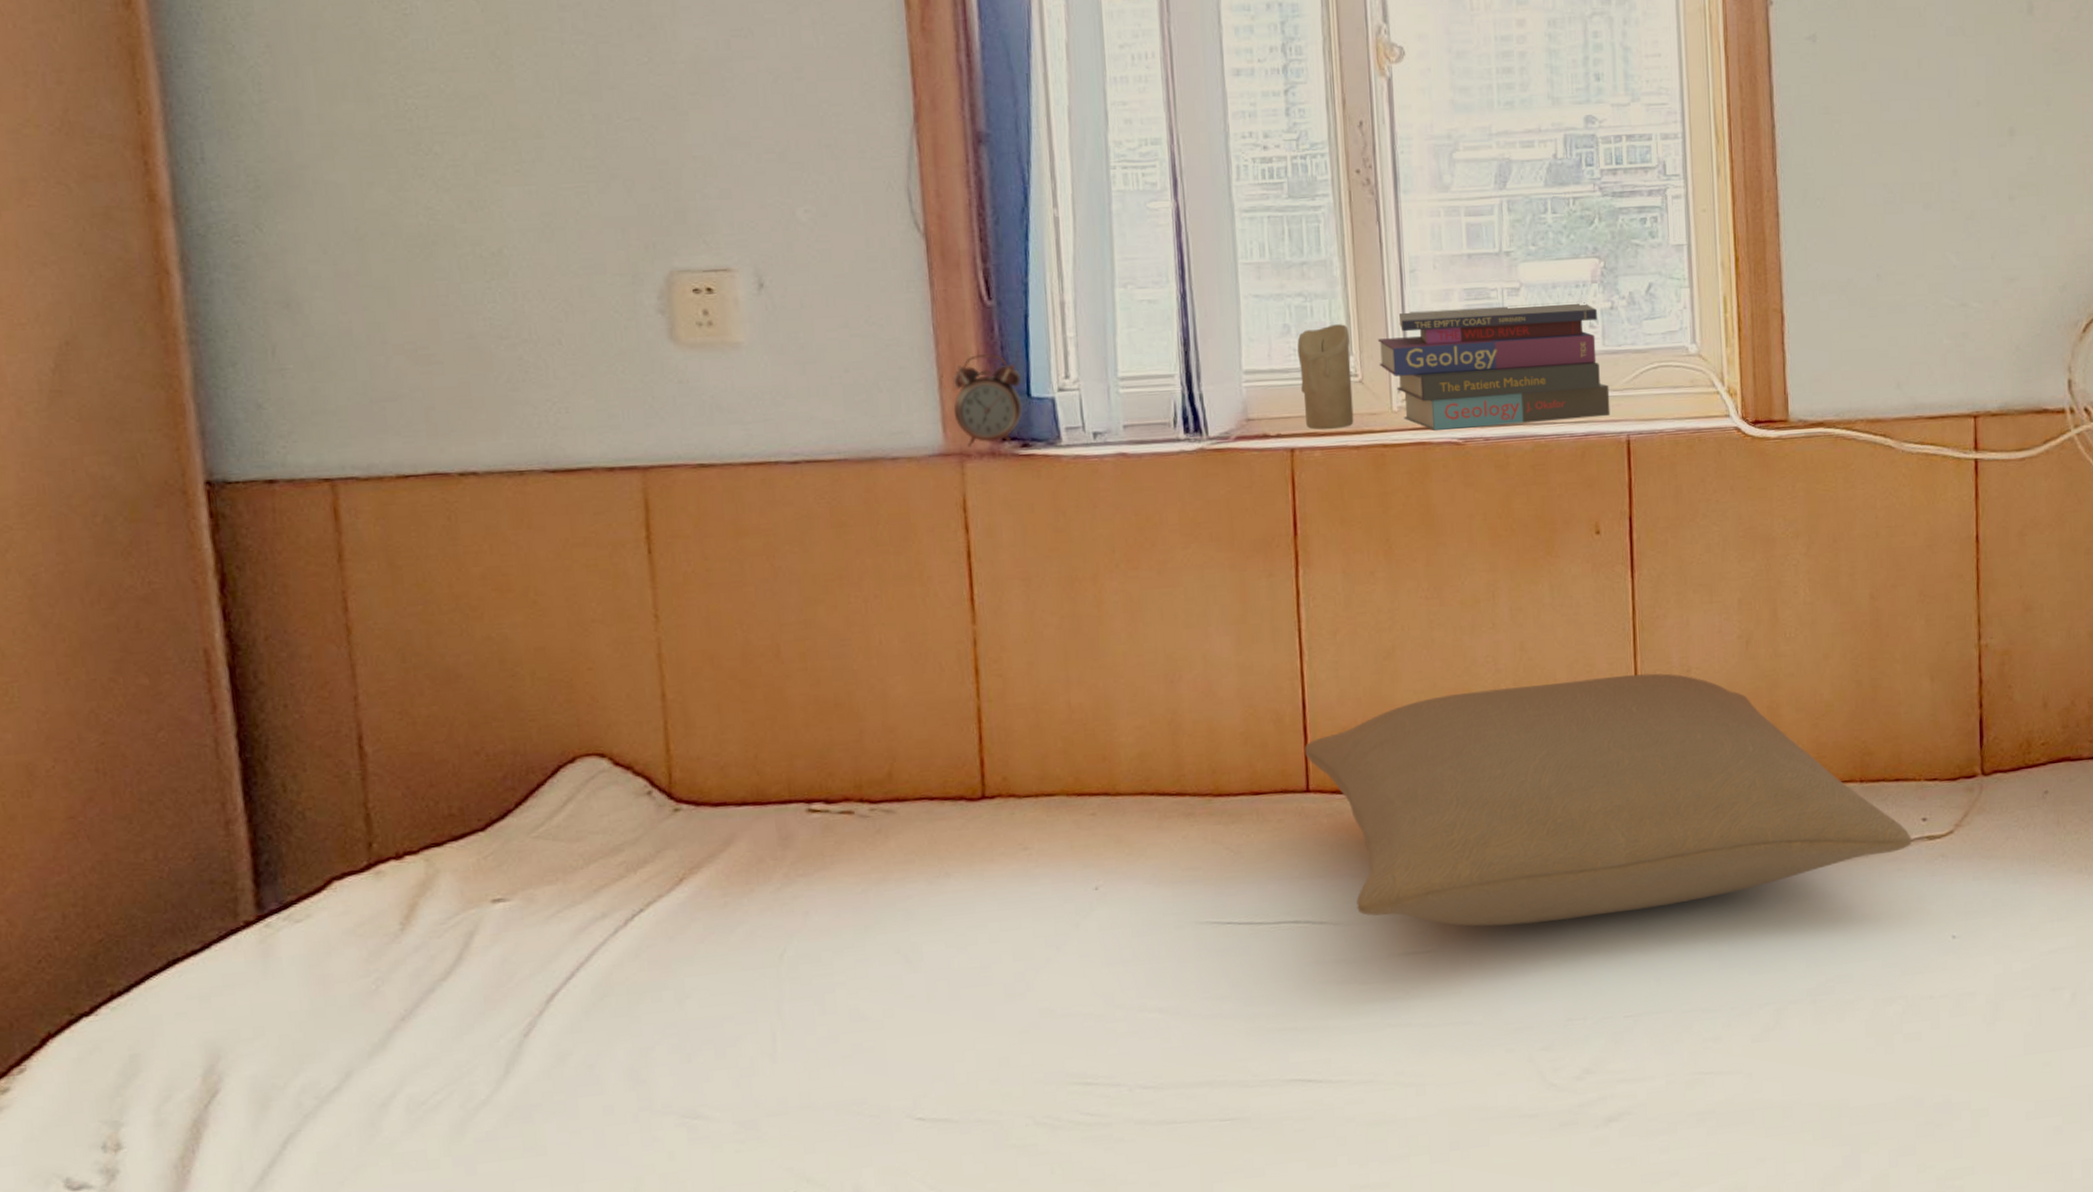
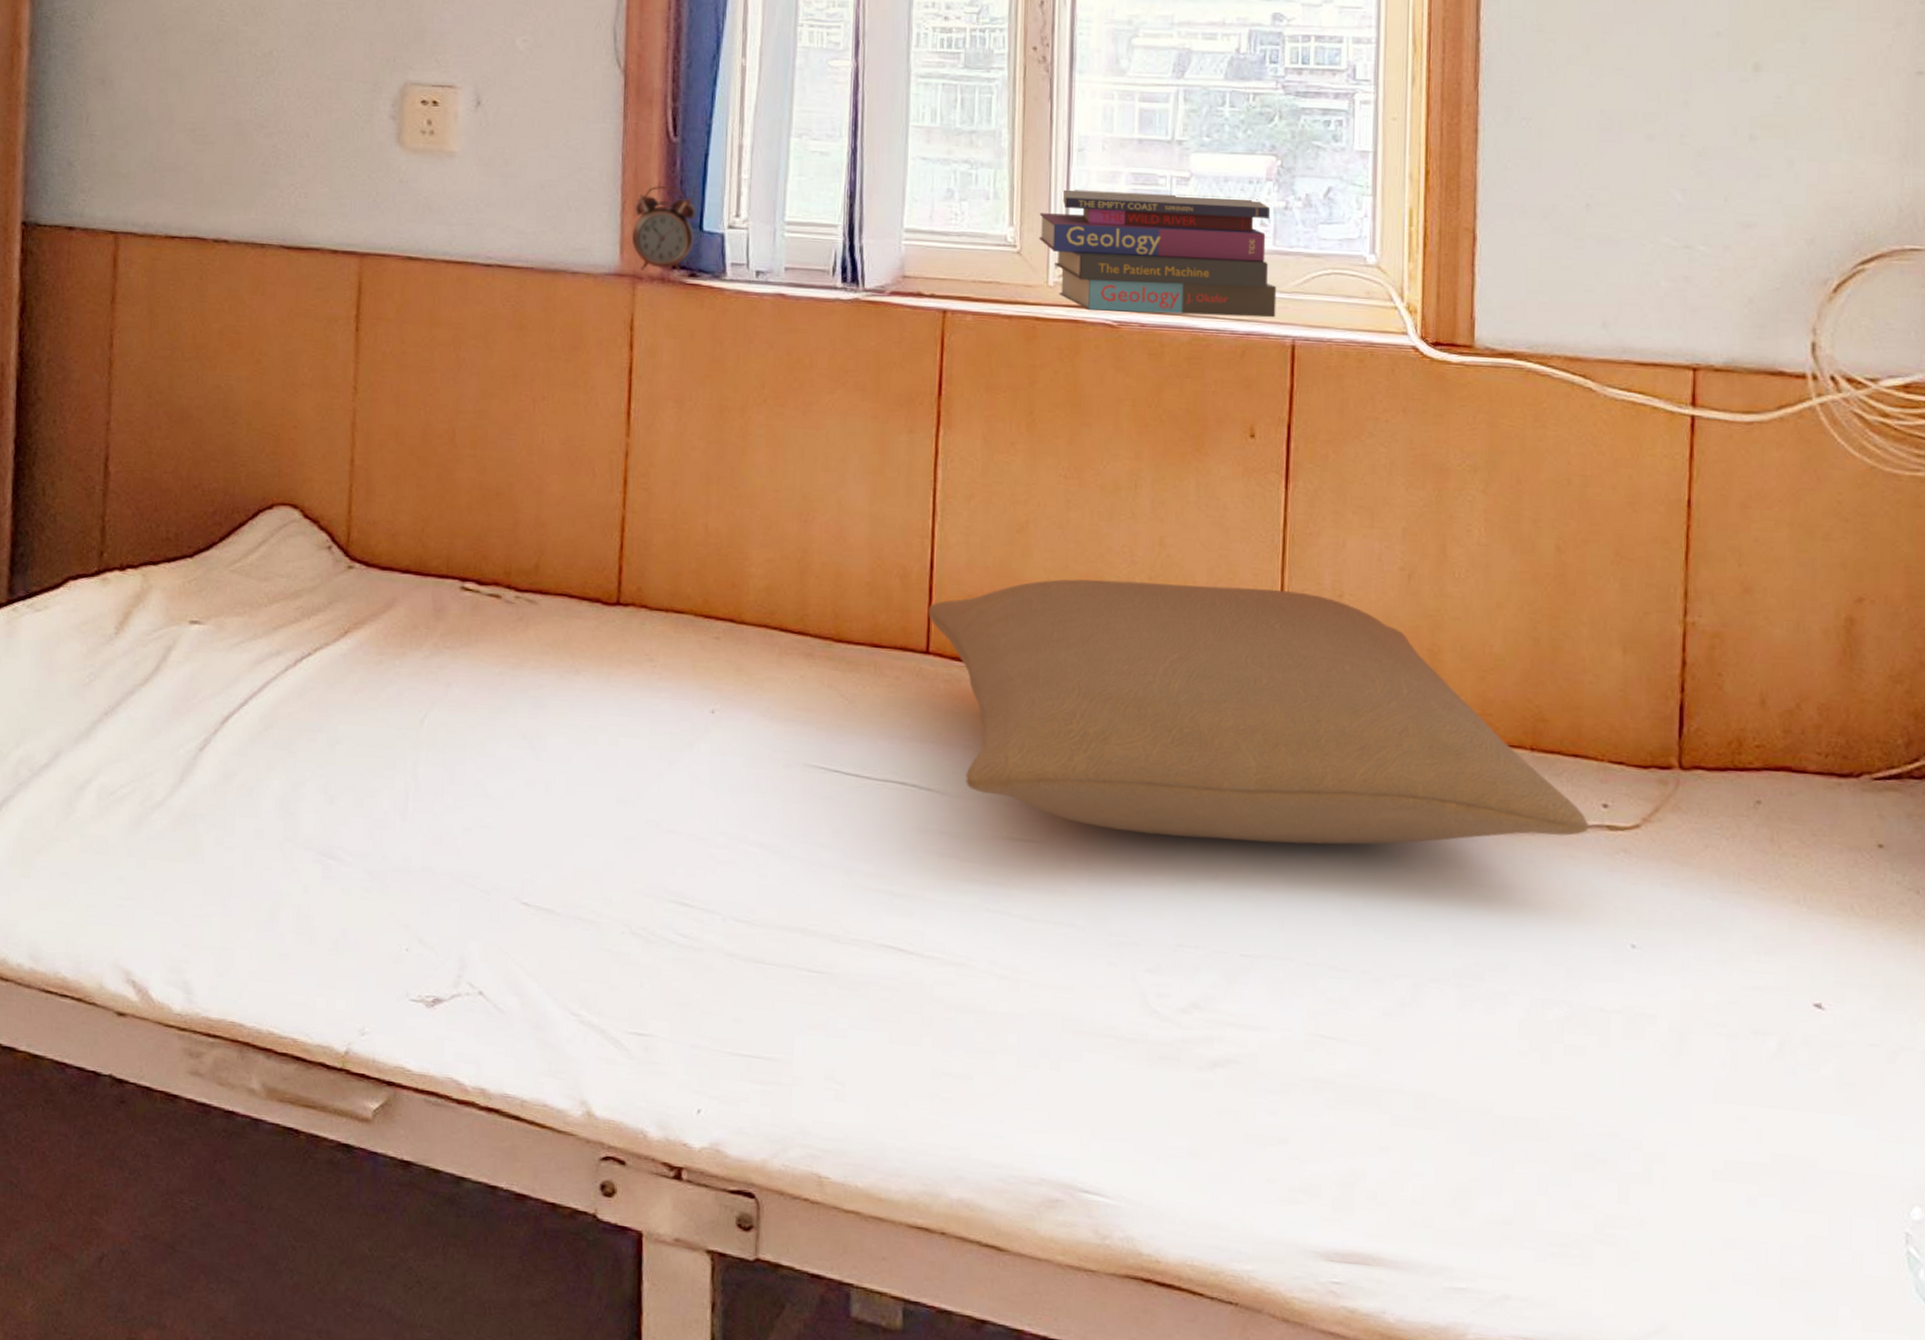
candle: present [1297,324,1354,430] -> none [959,194,1011,297]

